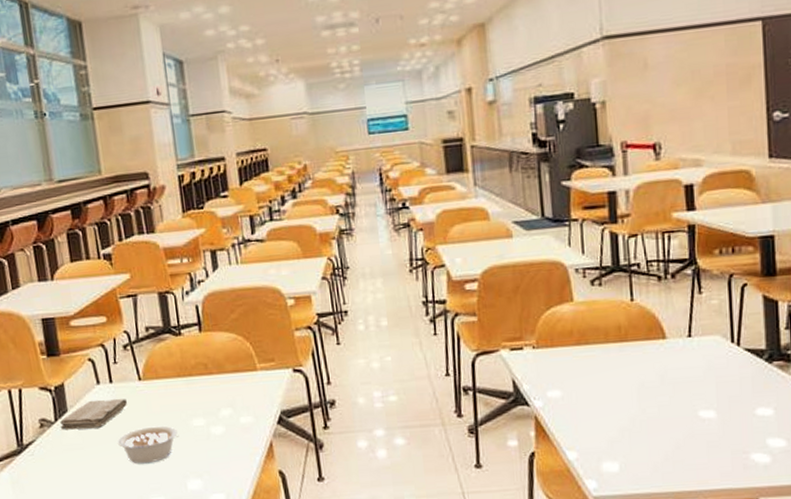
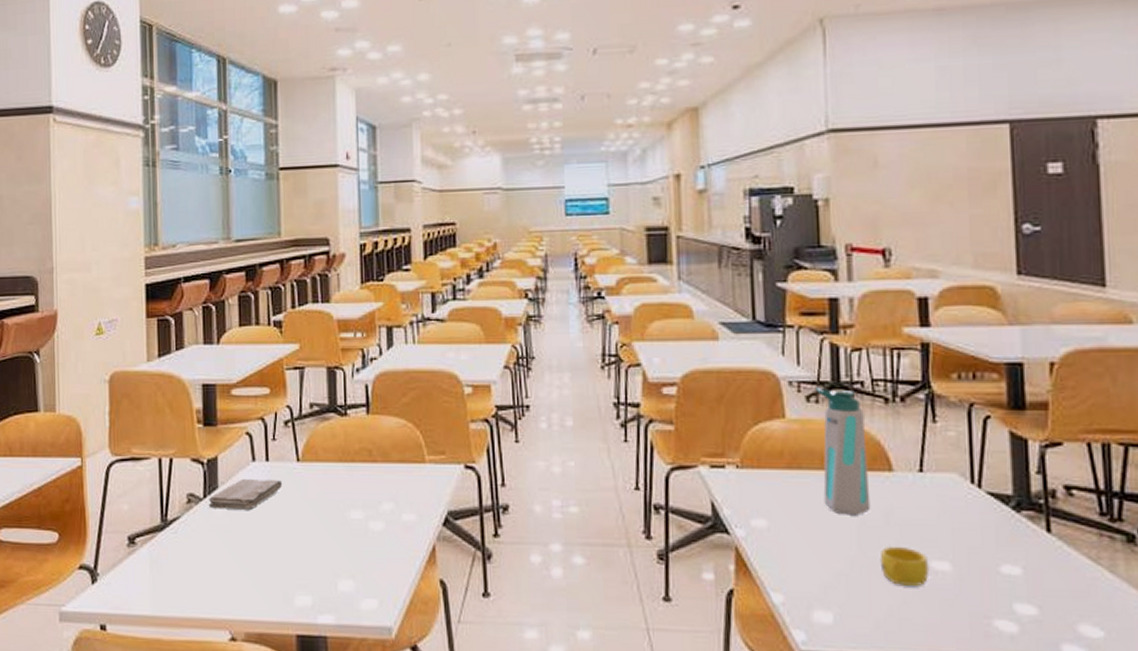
legume: present [117,425,179,464] -> none [267,514,334,556]
water bottle: none [598,271,648,380] -> present [815,387,871,515]
cup: none [656,401,698,434] -> present [880,546,930,586]

